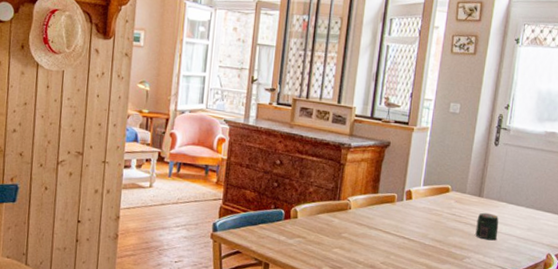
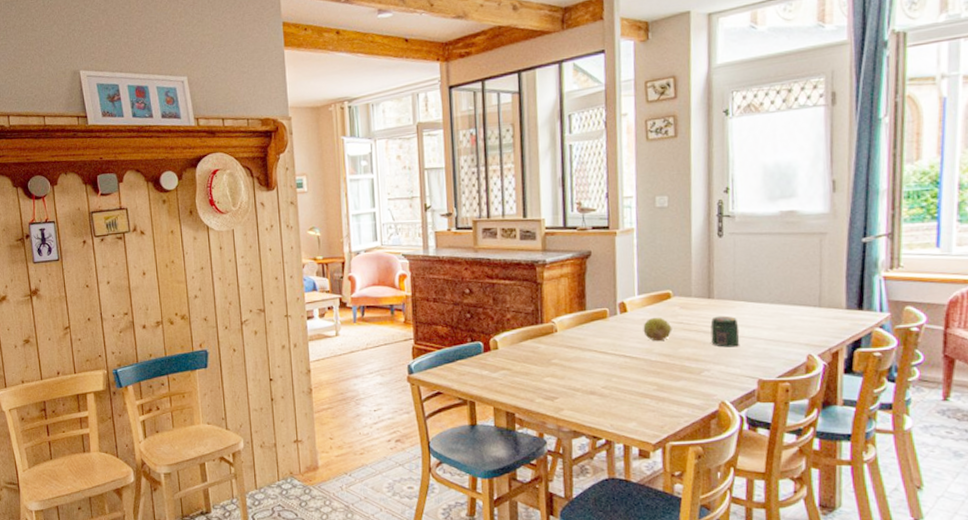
fruit: none [422,206,446,229] -> present [643,317,672,342]

